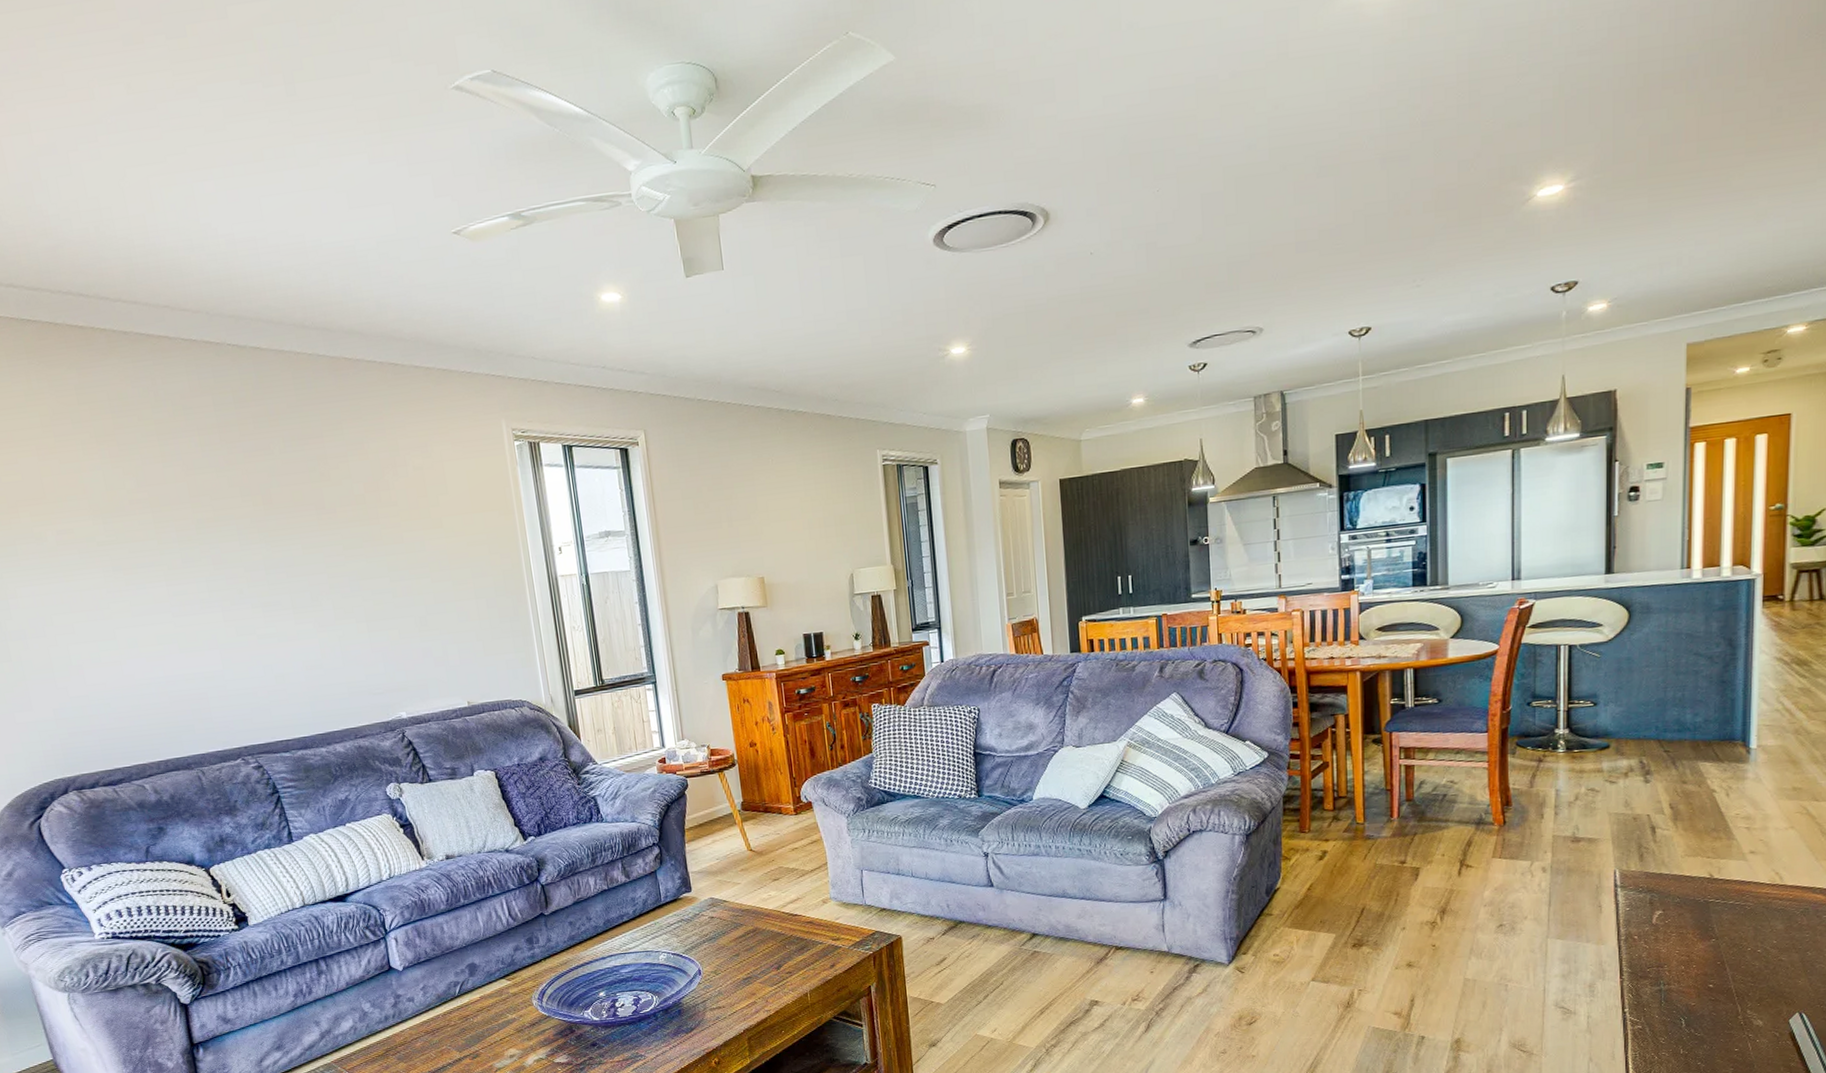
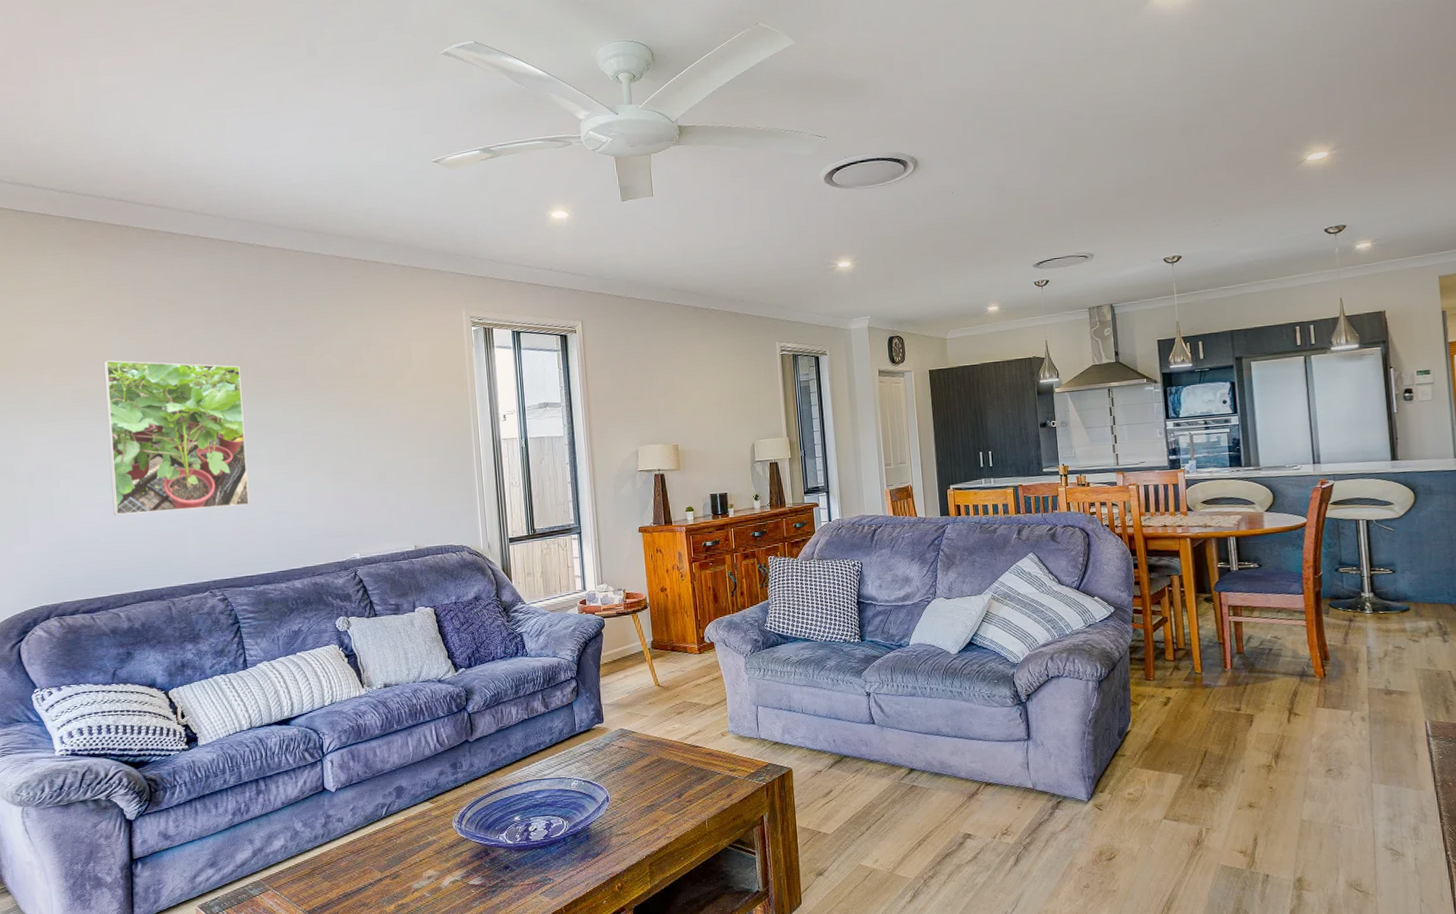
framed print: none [87,493,276,675] -> present [103,360,250,515]

